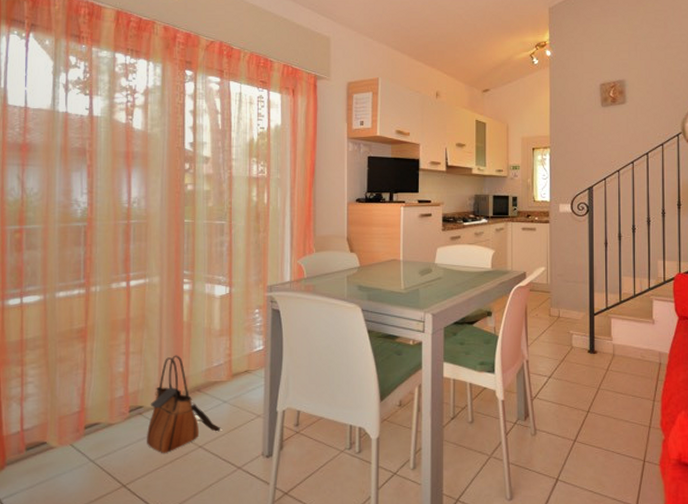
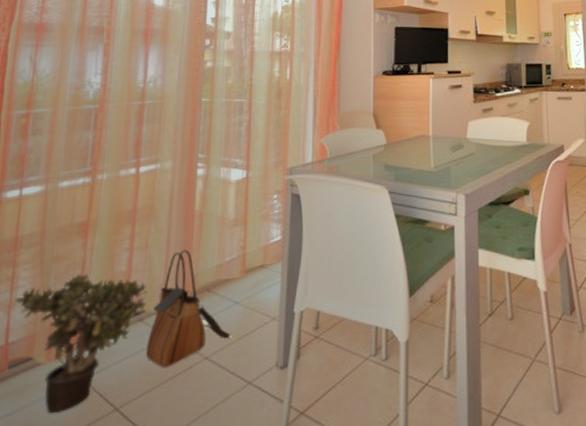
potted plant: none [26,373,144,487] -> present [15,274,147,413]

